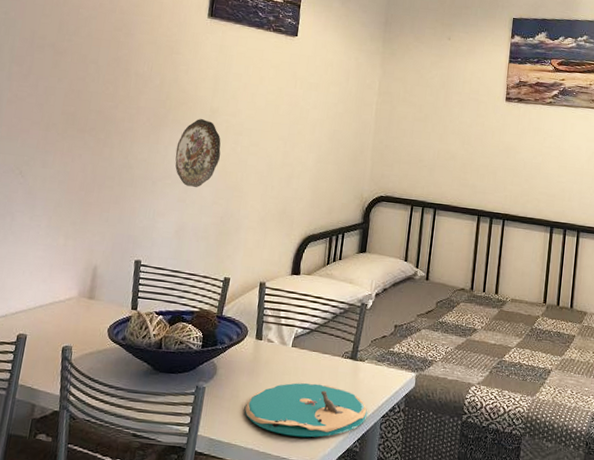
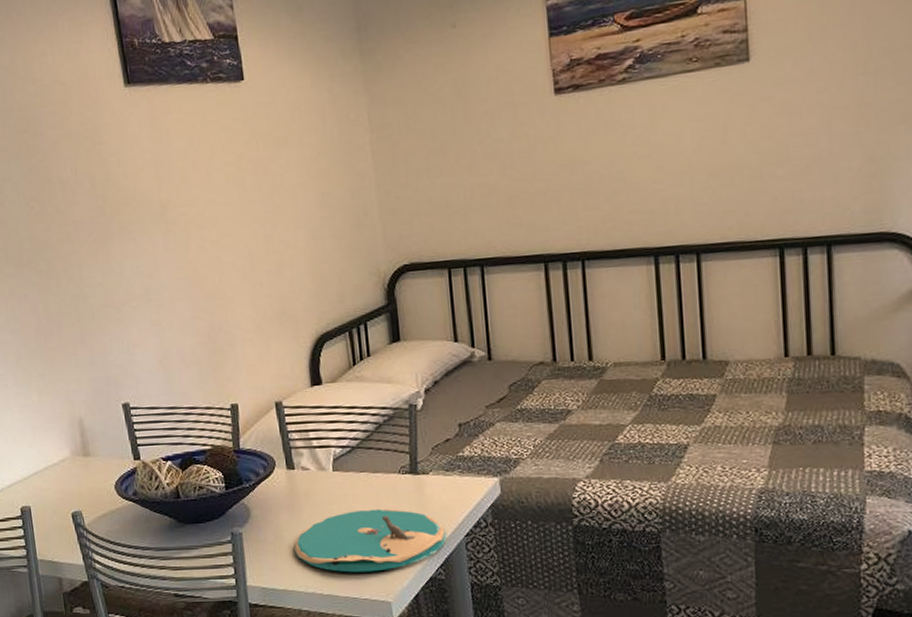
decorative plate: present [175,119,221,187] -> none [131,218,188,305]

